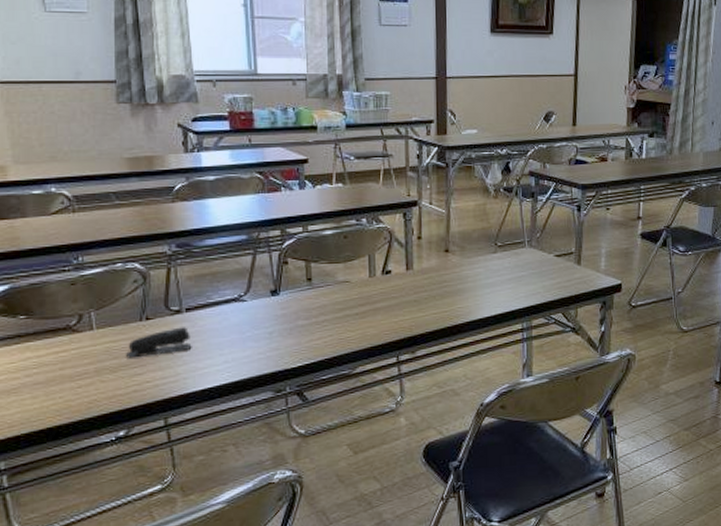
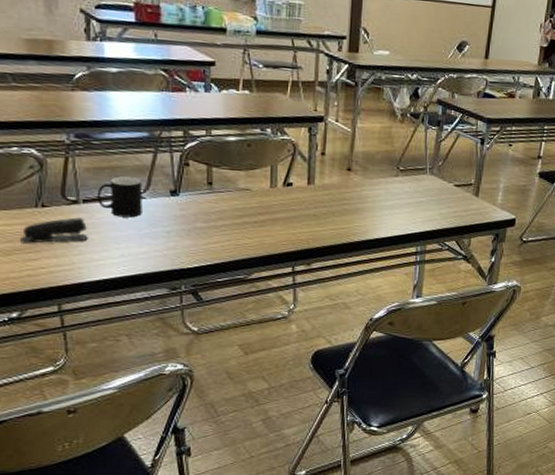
cup: none [199,281,244,323] -> present [97,176,143,218]

